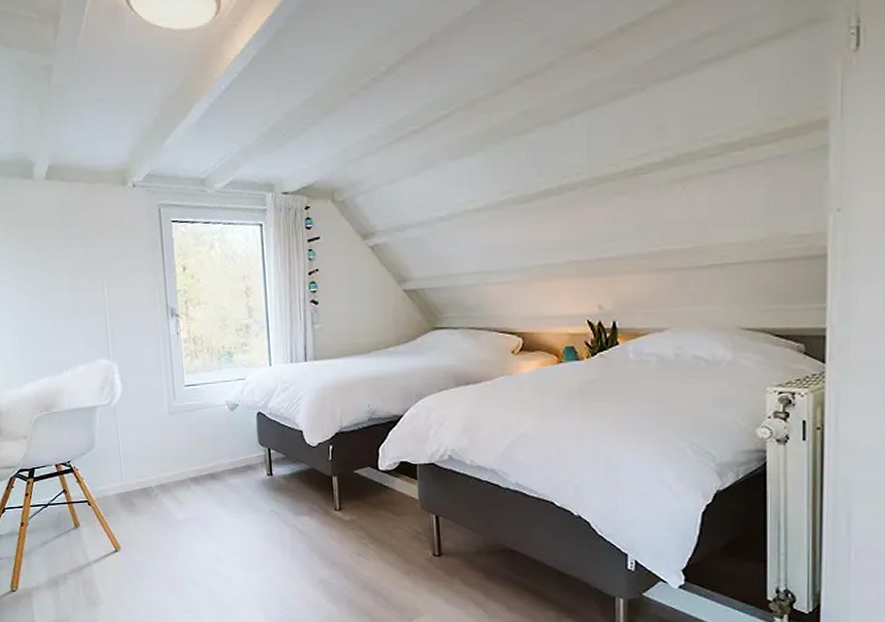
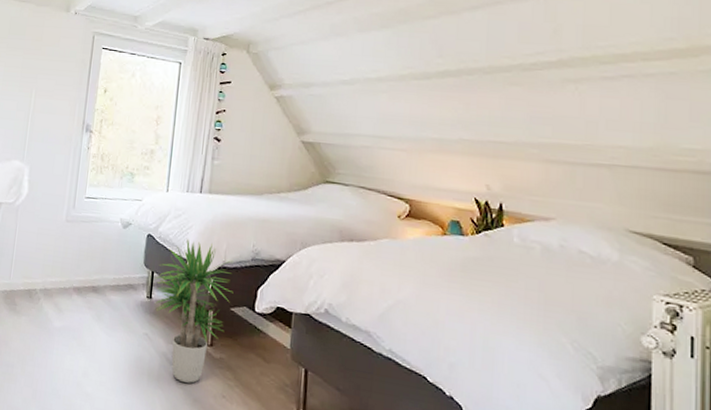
potted plant: none [272,410,355,548] -> present [155,239,234,383]

